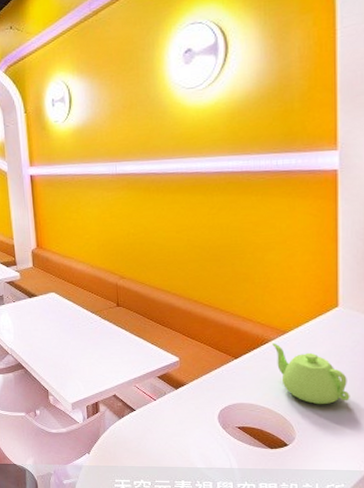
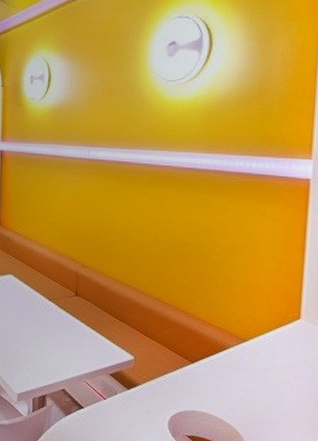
teapot: present [272,343,350,405] -> none [230,350,305,421]

